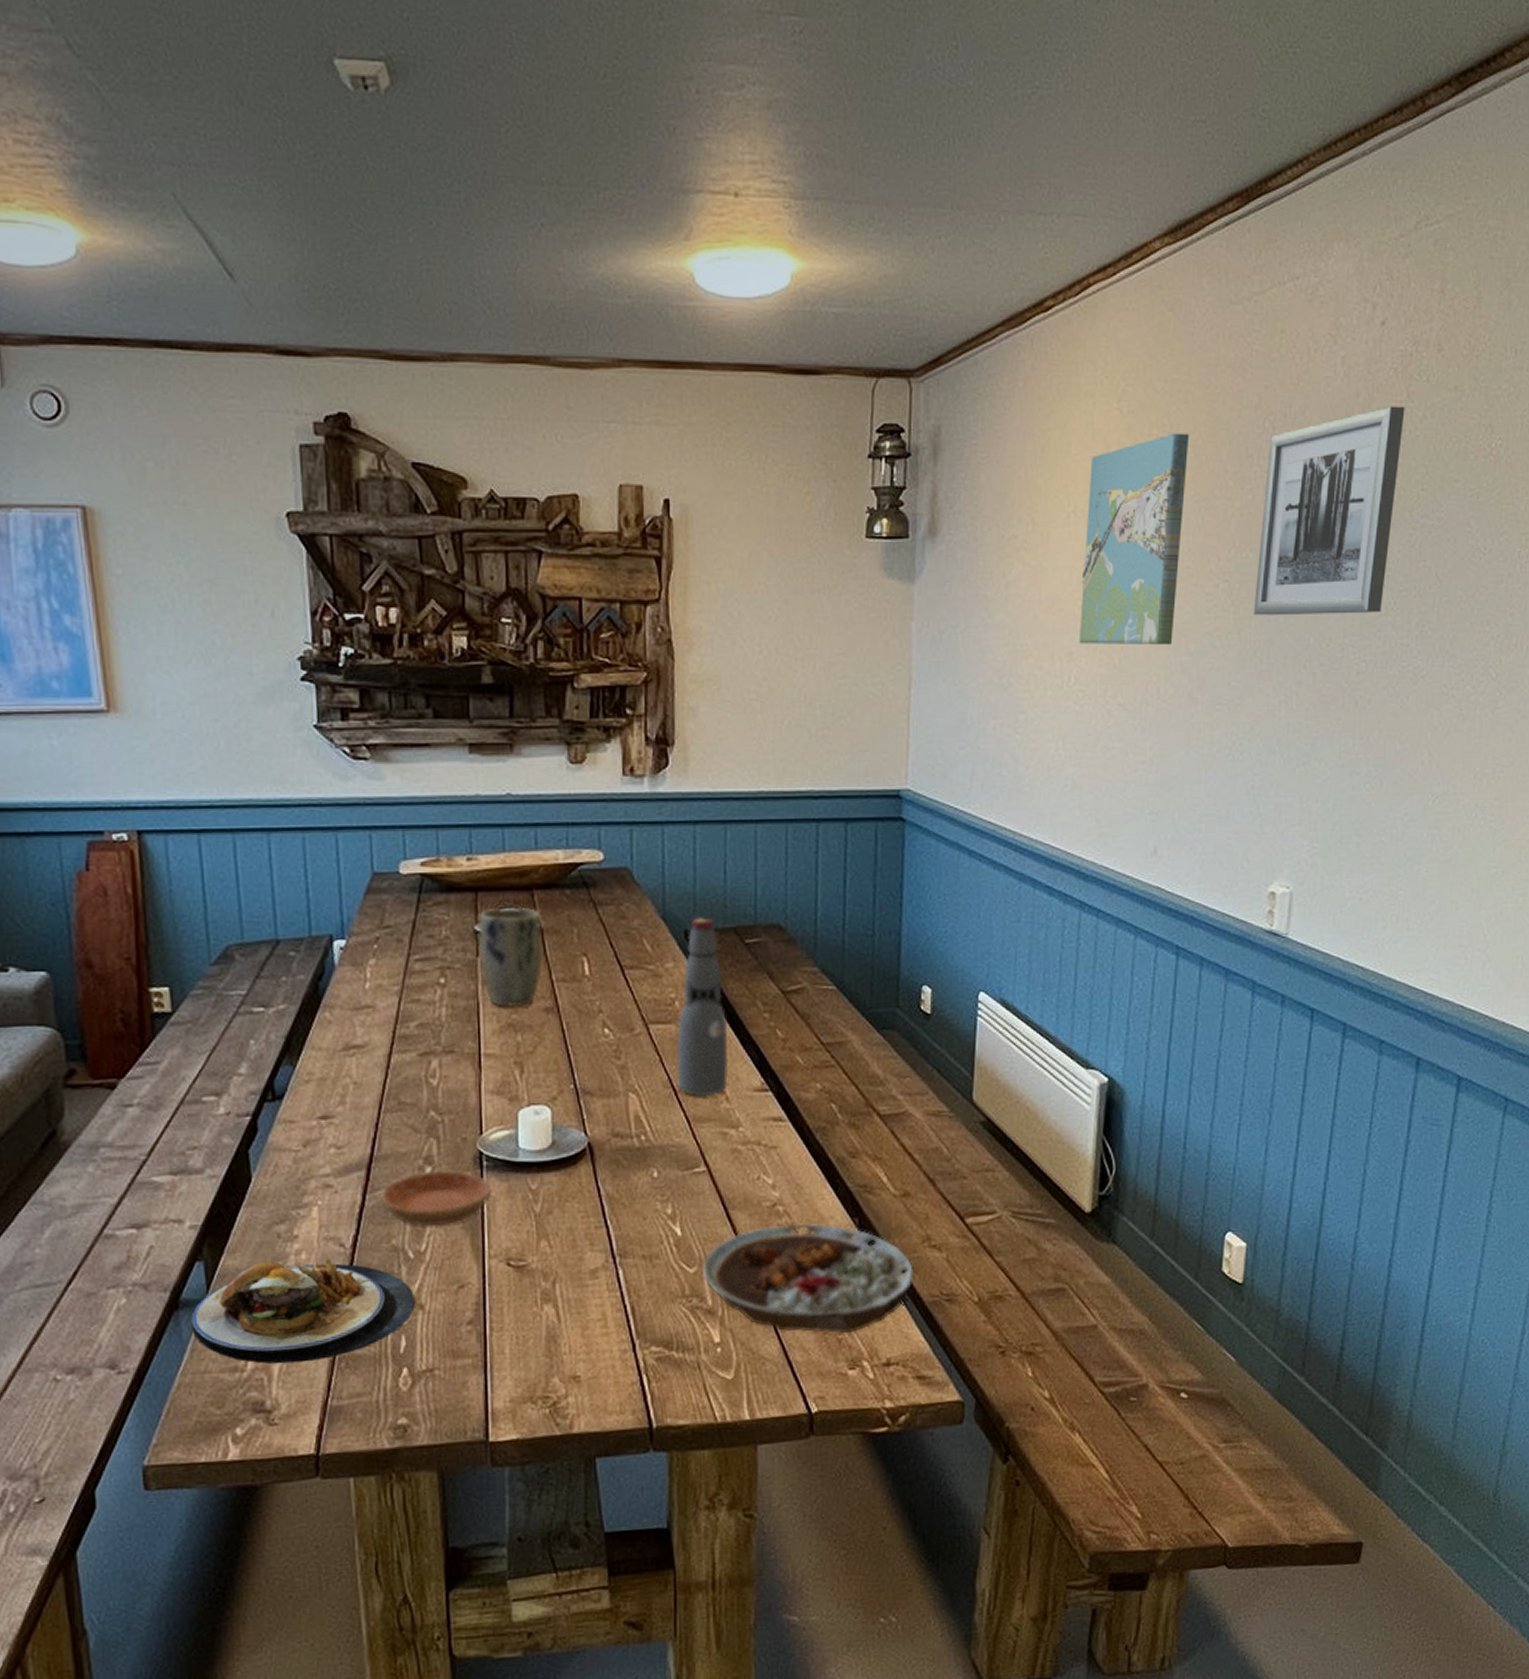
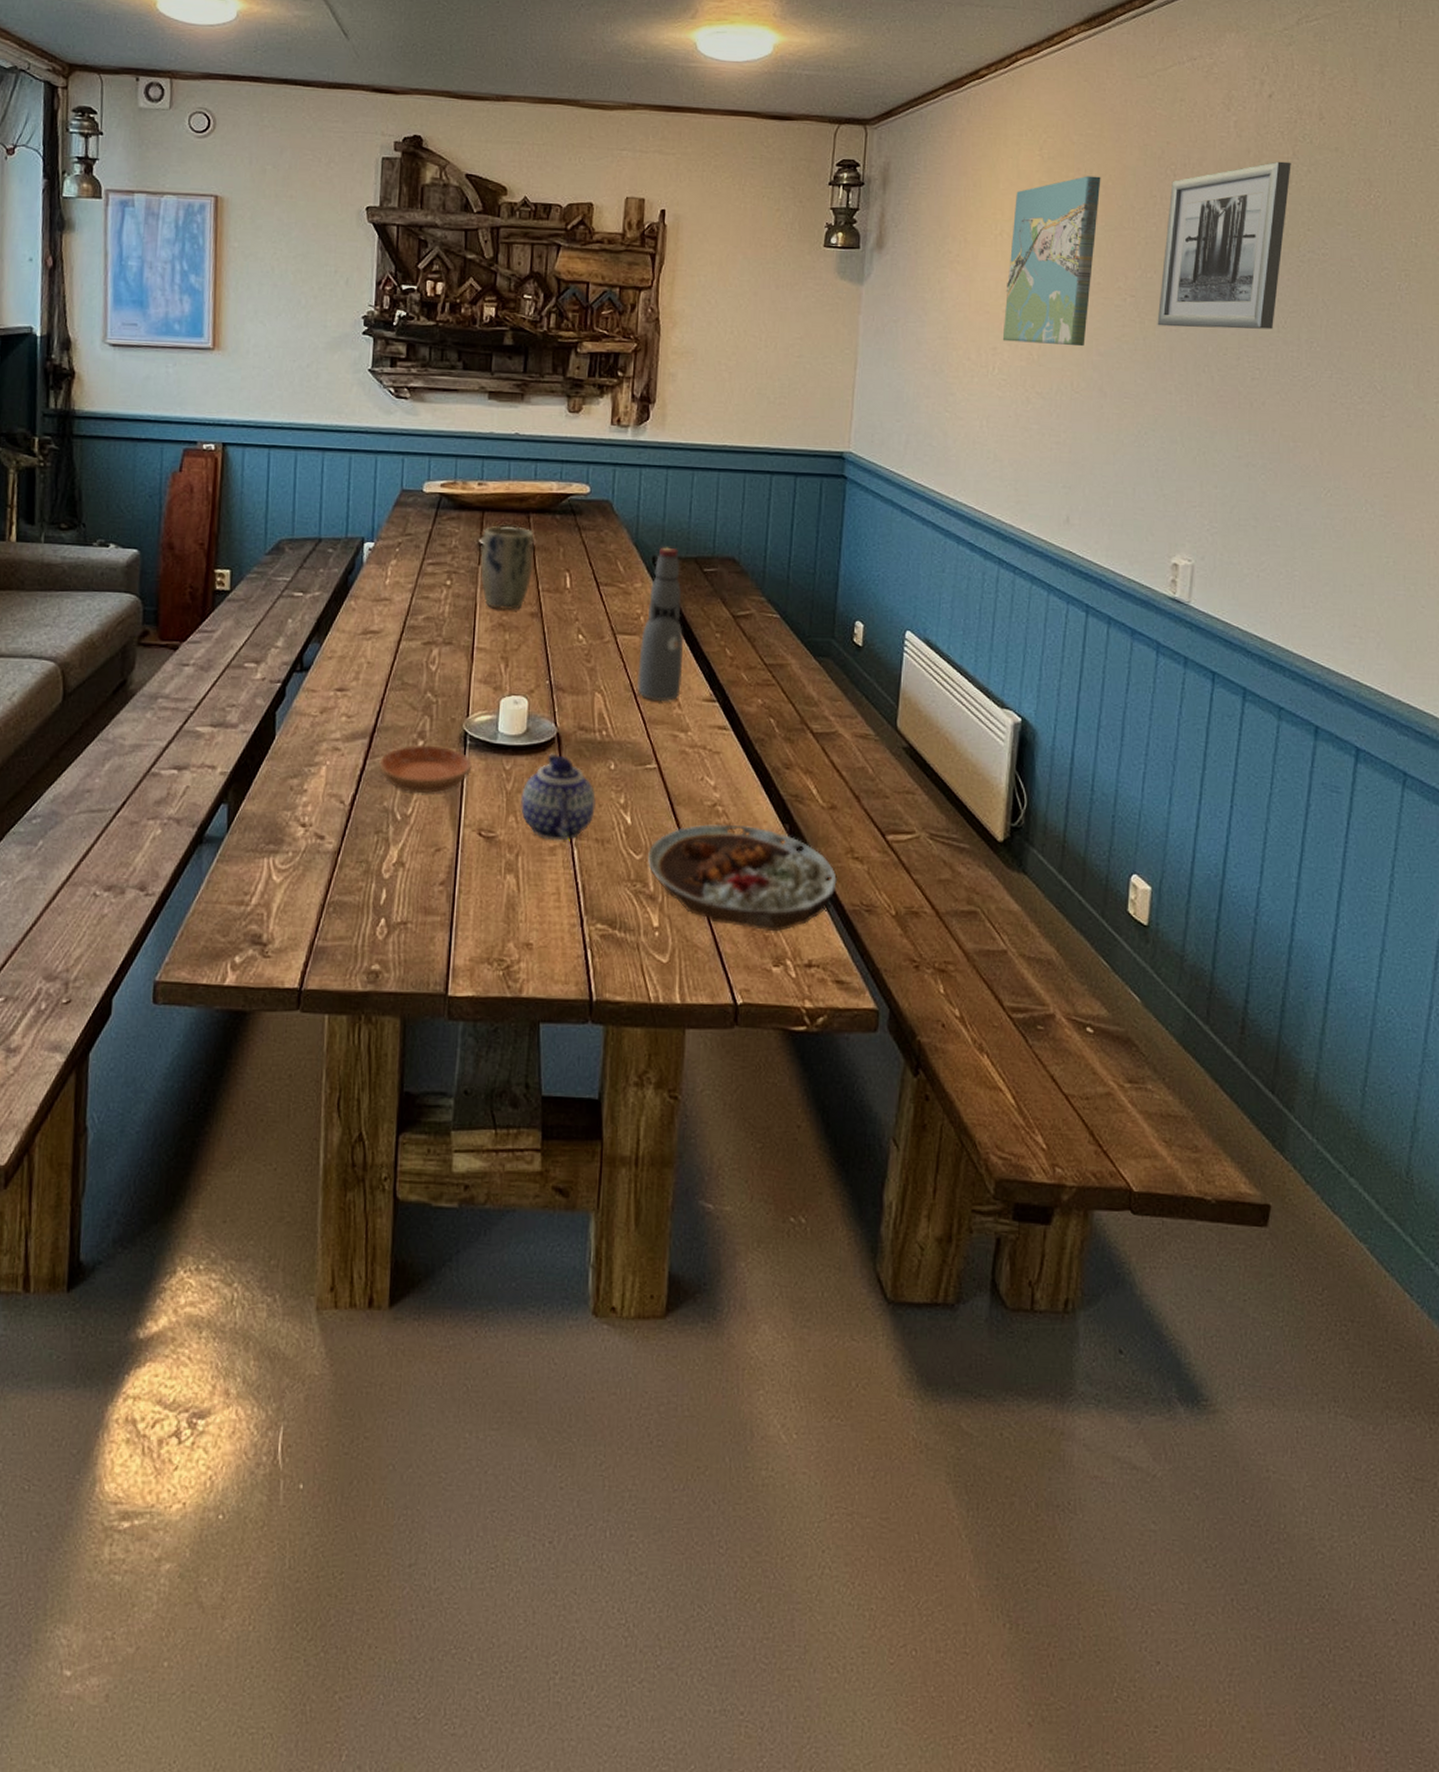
plate: present [191,1257,415,1364] -> none [210,809,398,903]
teapot: none [553,1166,639,1263] -> present [521,753,596,841]

